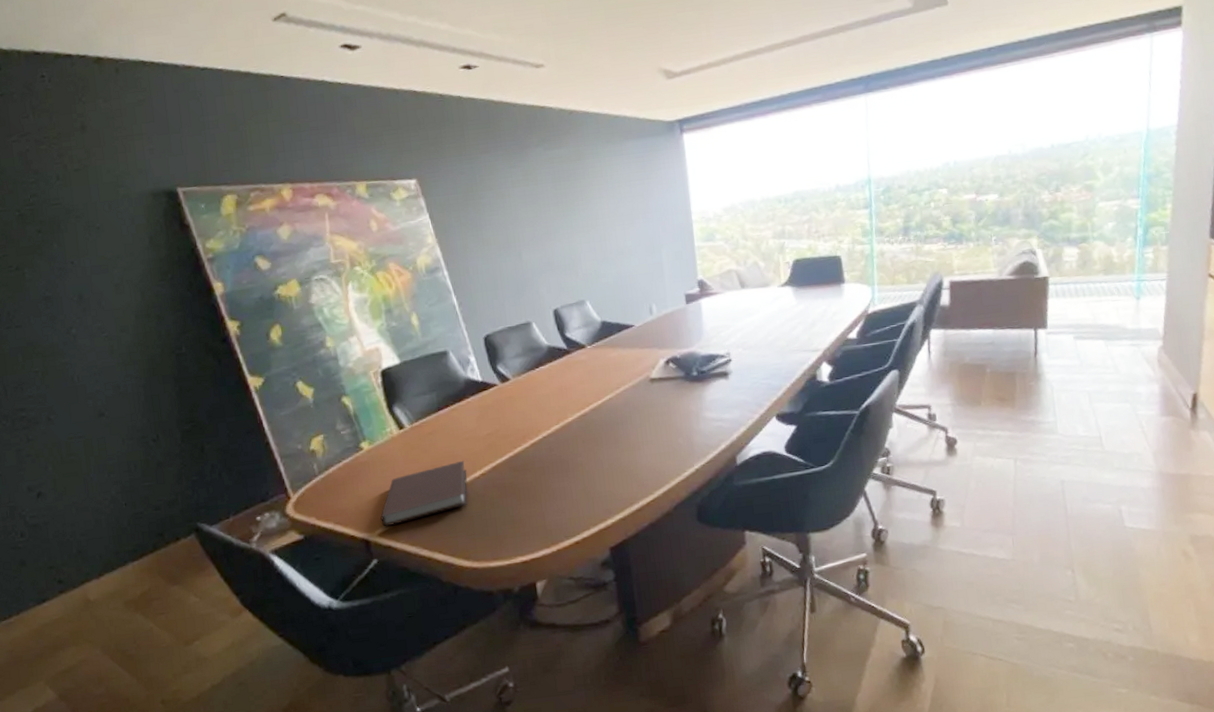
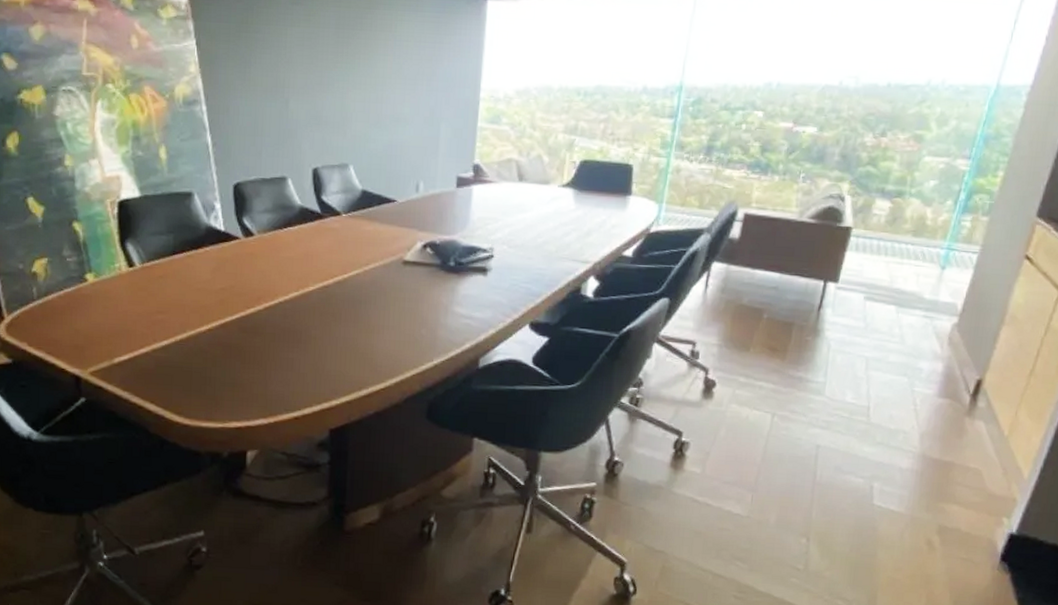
notebook: present [380,460,468,527] -> none [95,311,193,366]

